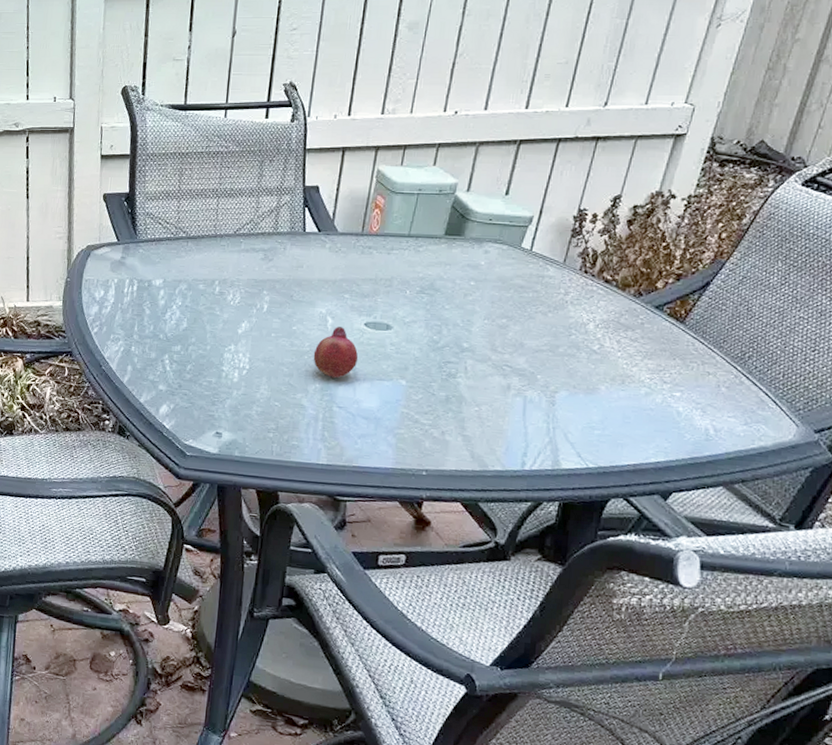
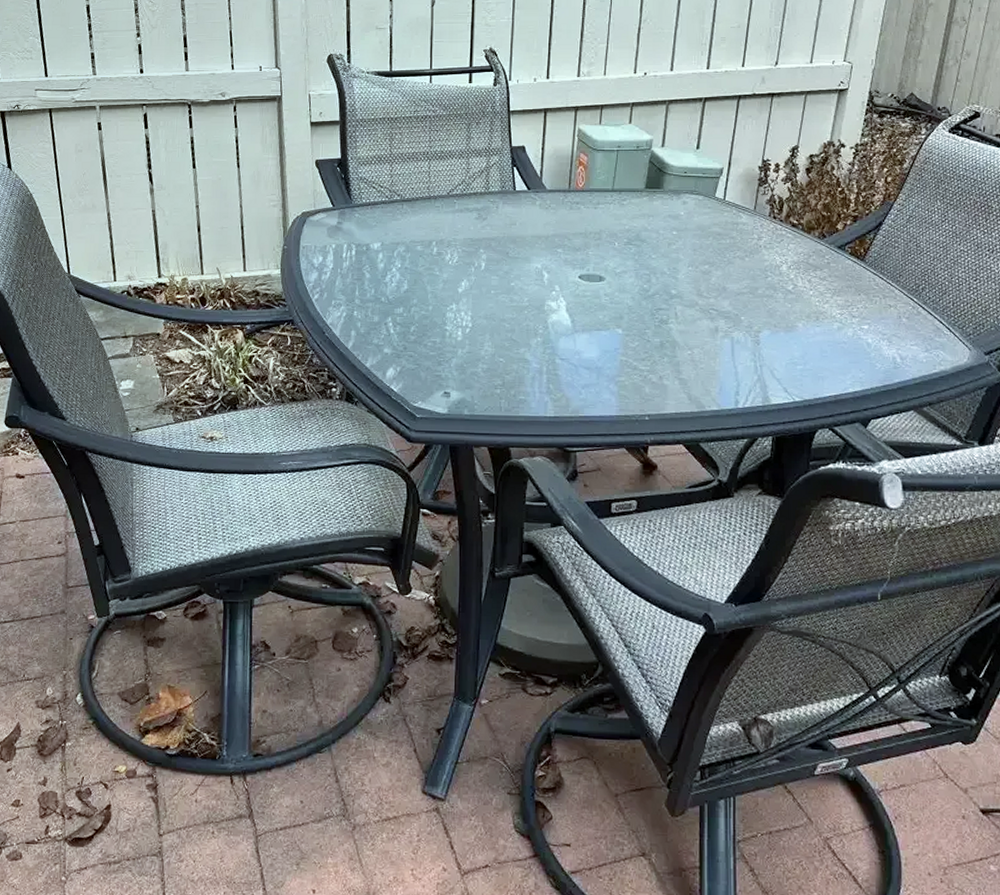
fruit: present [313,327,359,380] -> none [533,281,576,333]

